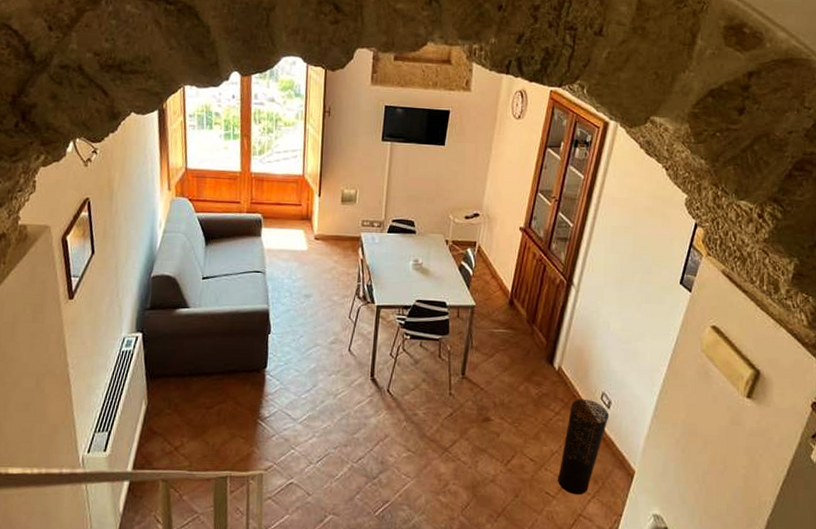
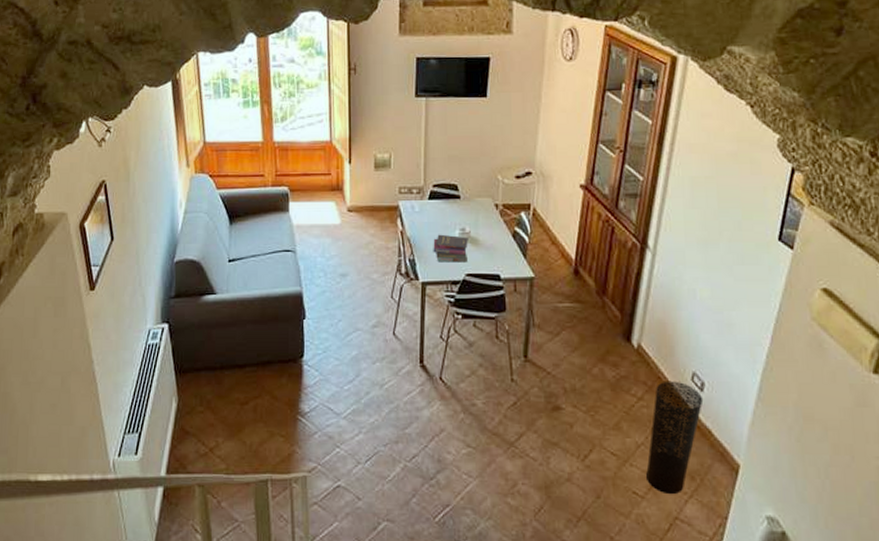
books: none [389,264,420,290] -> present [433,234,468,263]

